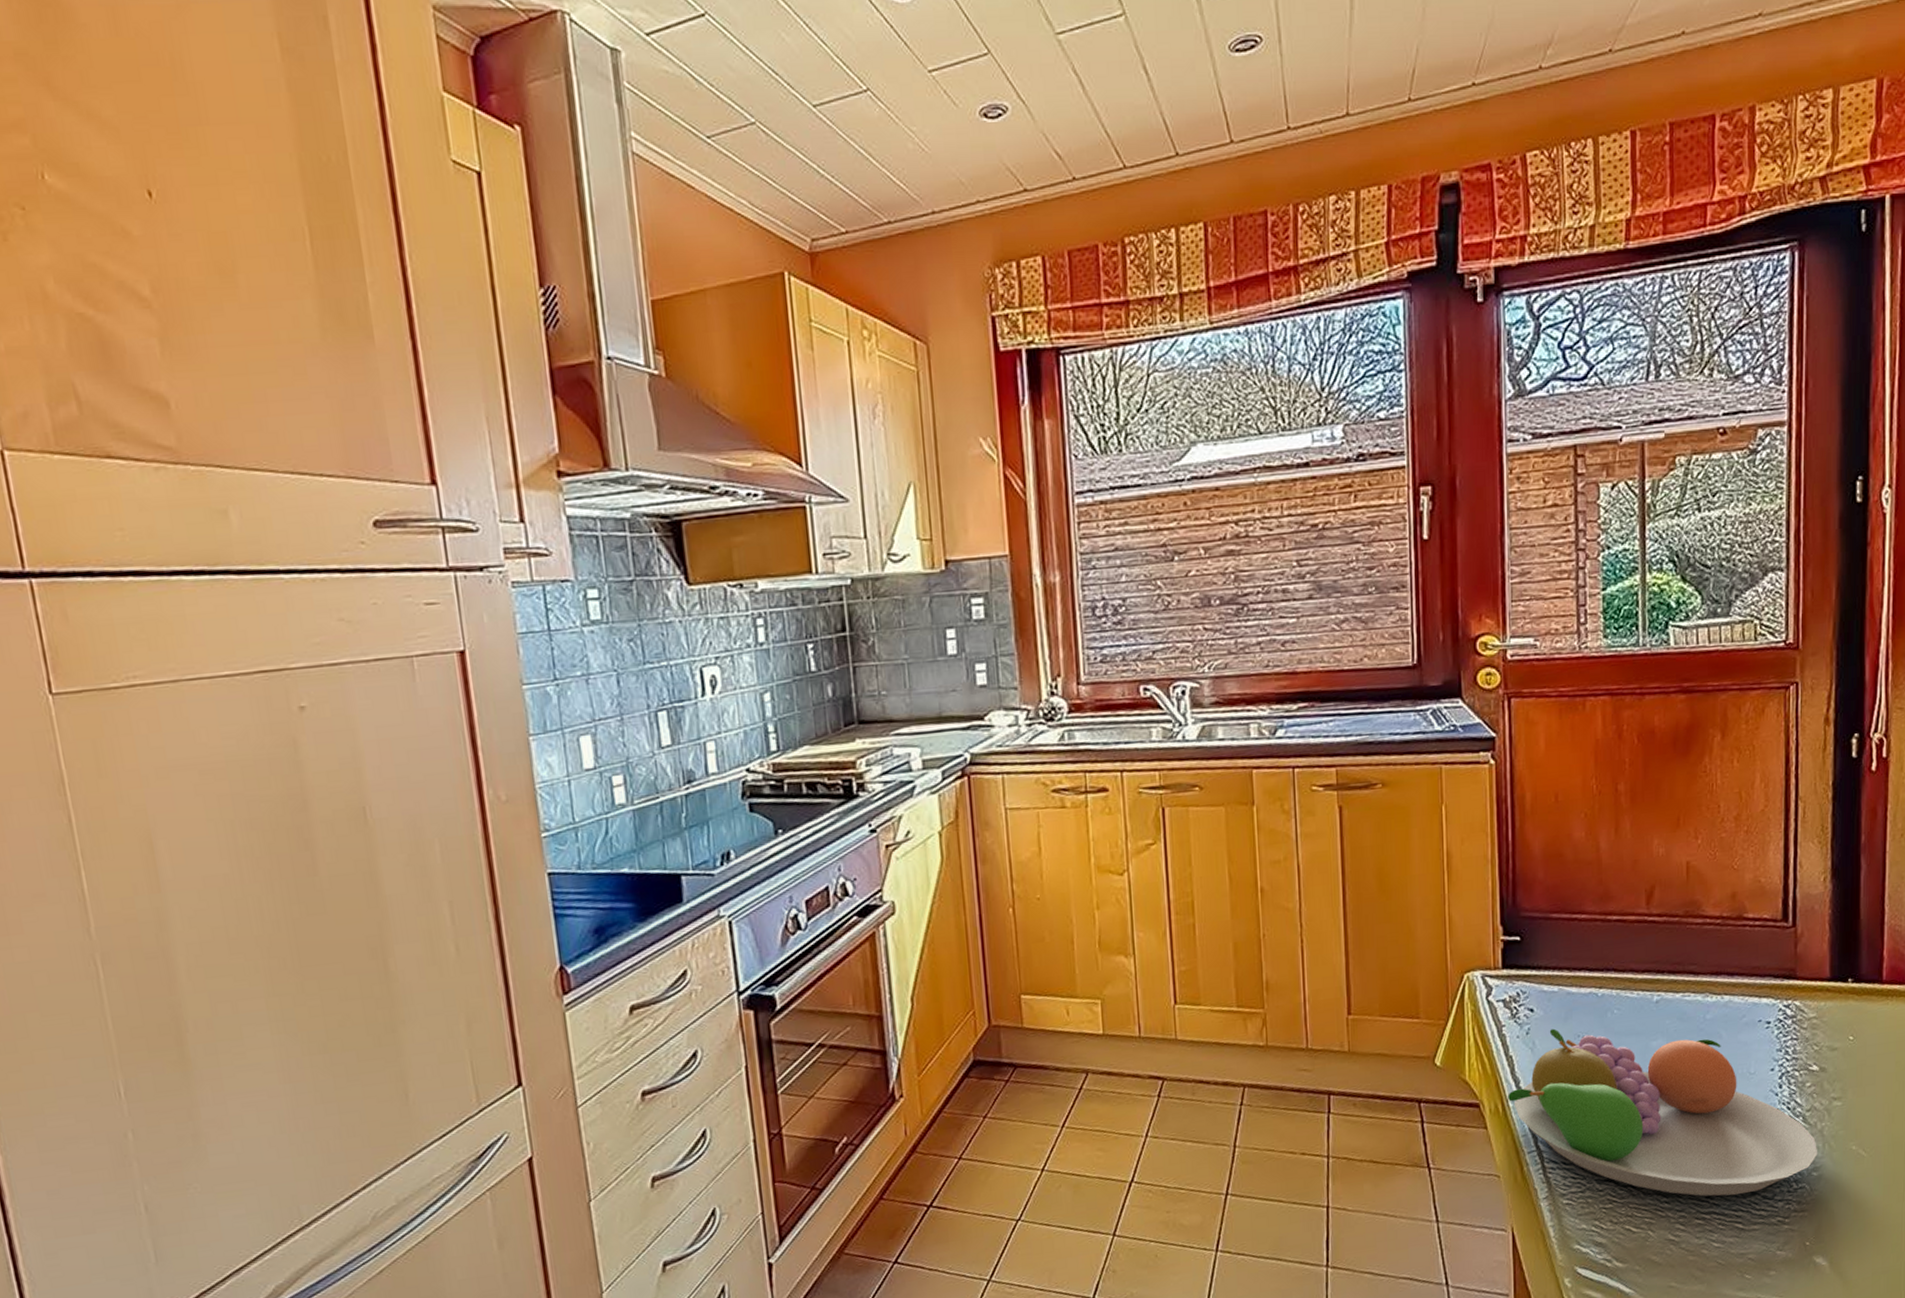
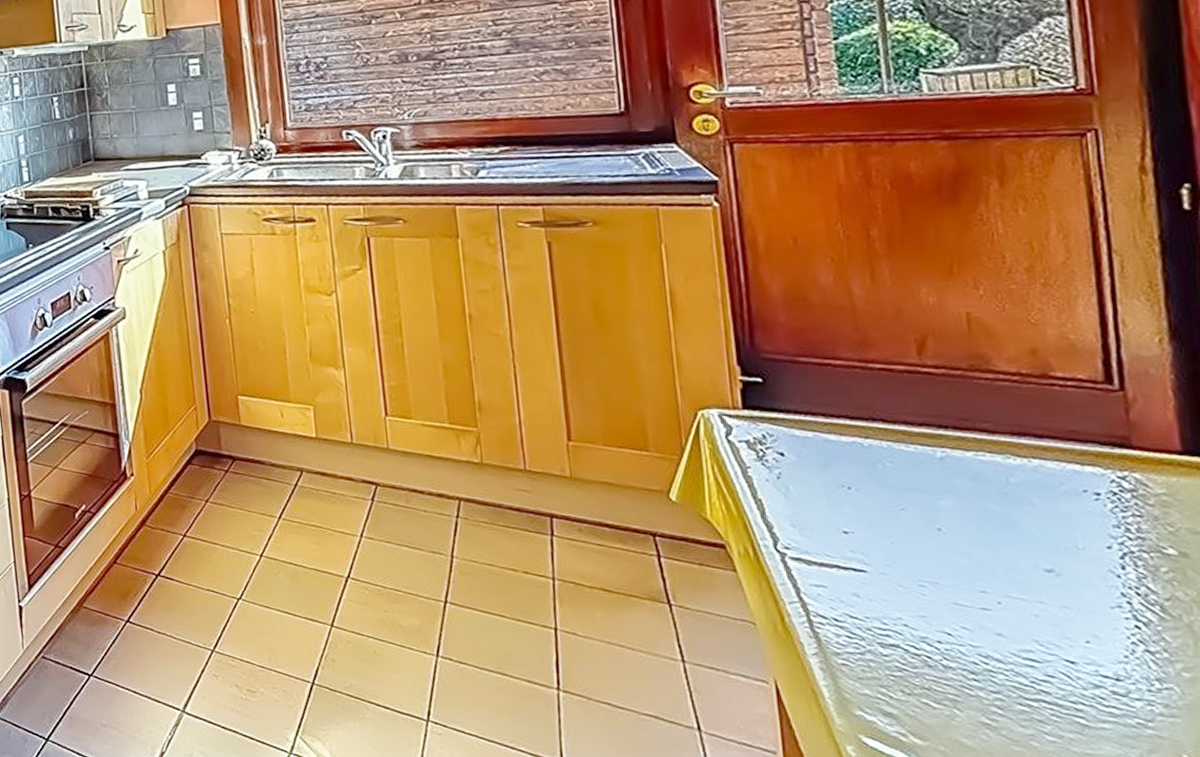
fruit bowl: present [1508,1028,1818,1197] -> none [759,475,1189,685]

